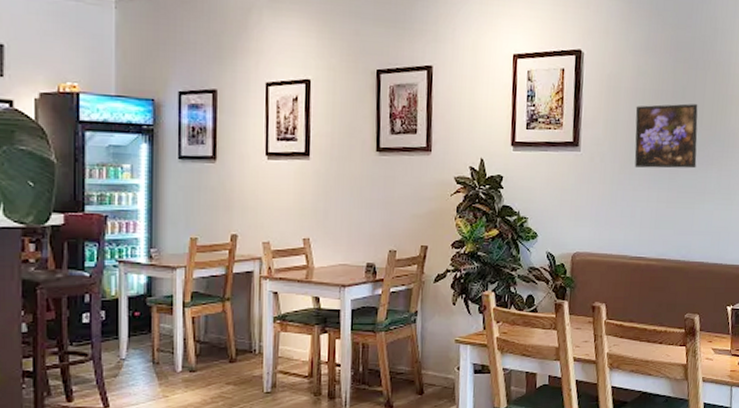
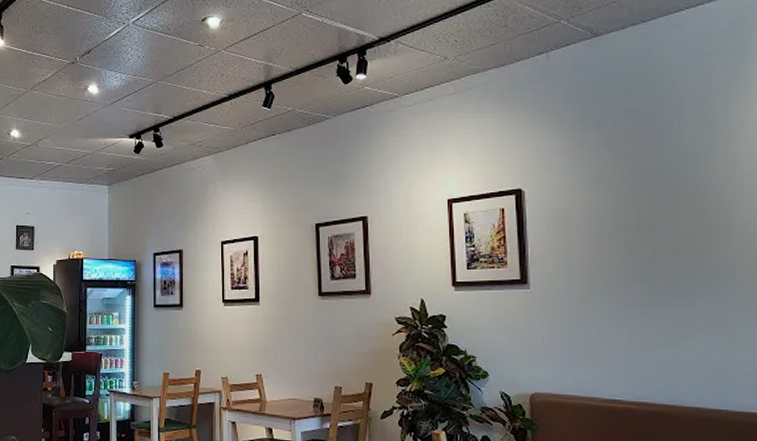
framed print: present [634,103,698,169] -> none [591,234,677,304]

